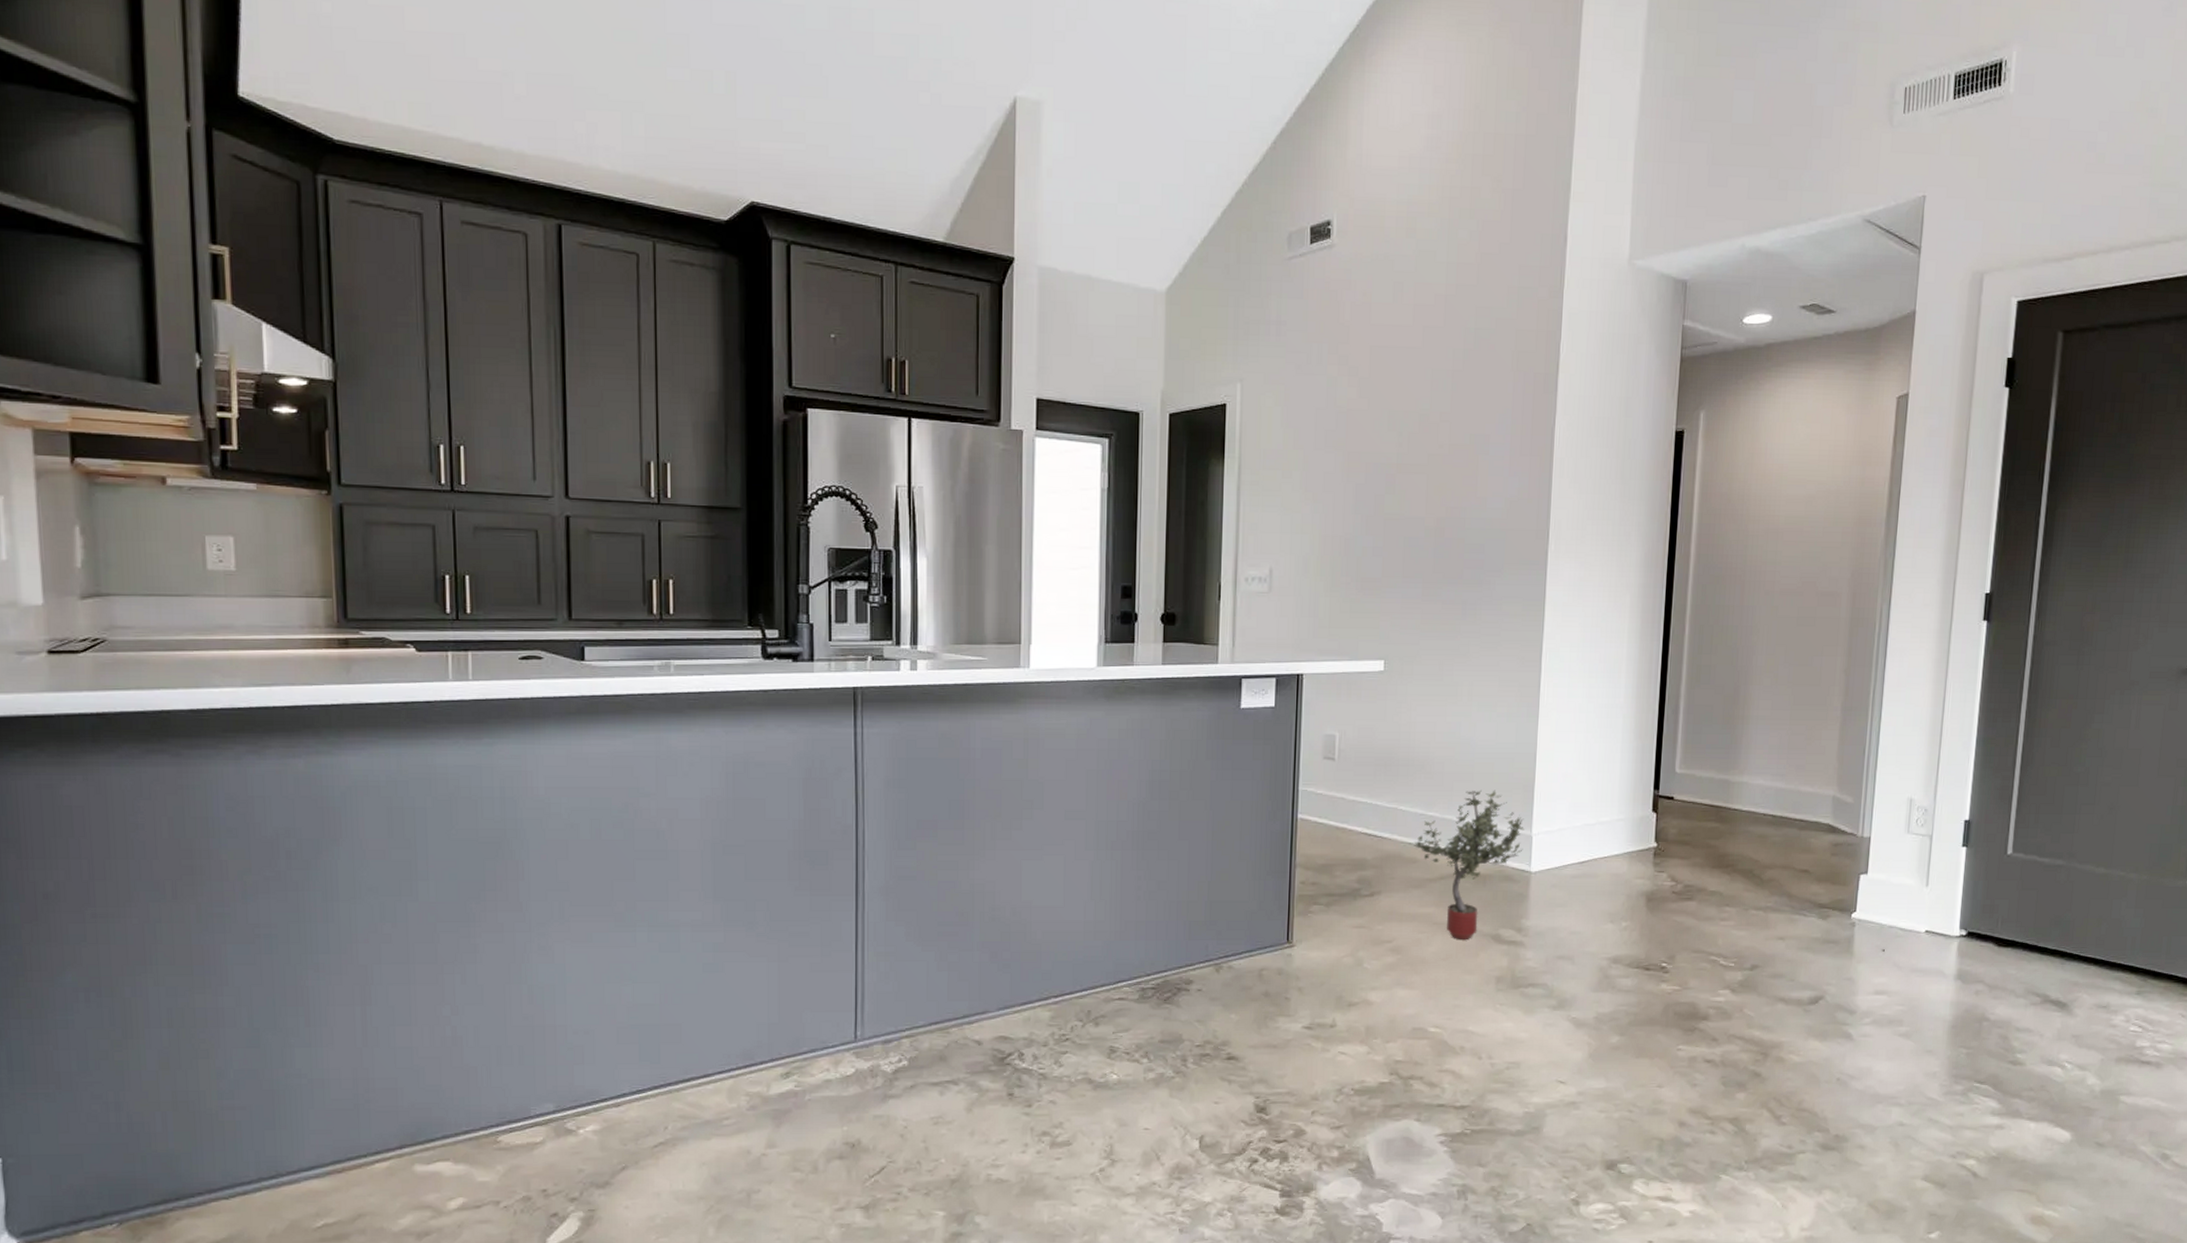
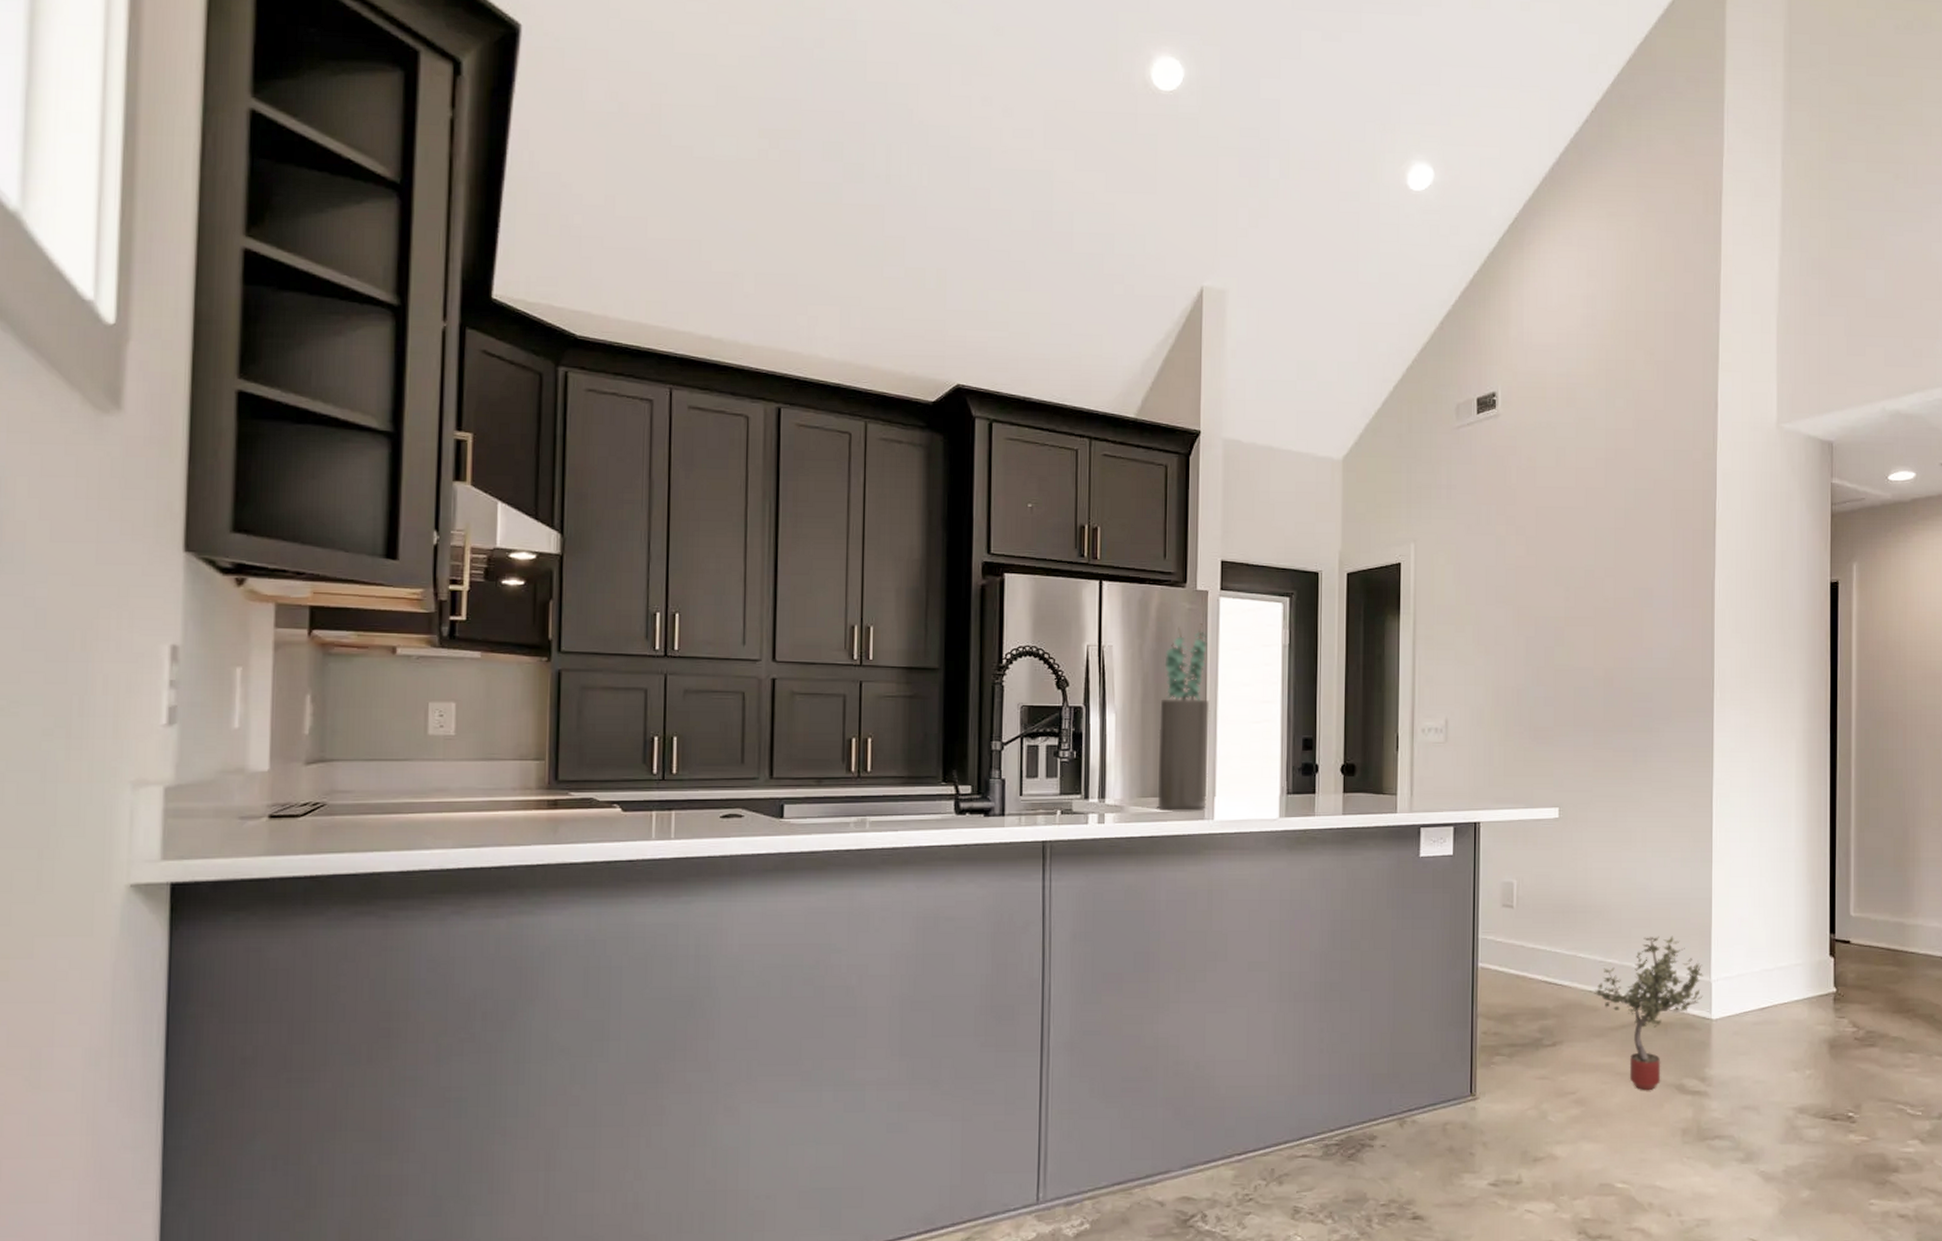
vase: none [971,465,1026,660] -> present [1157,623,1210,812]

